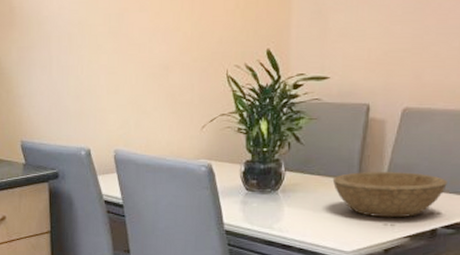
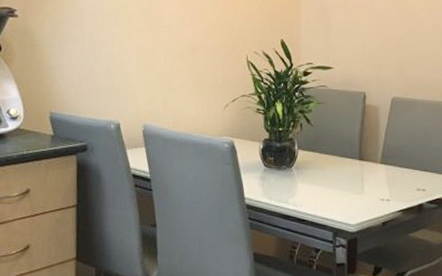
bowl: present [332,172,447,218] -> none [338,152,429,194]

